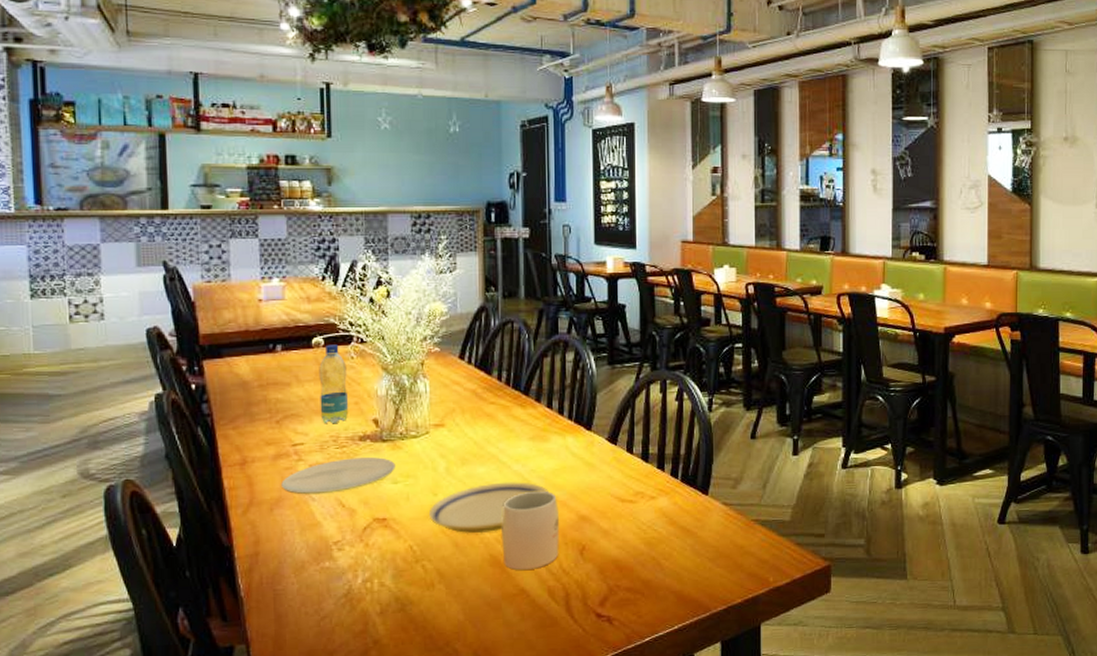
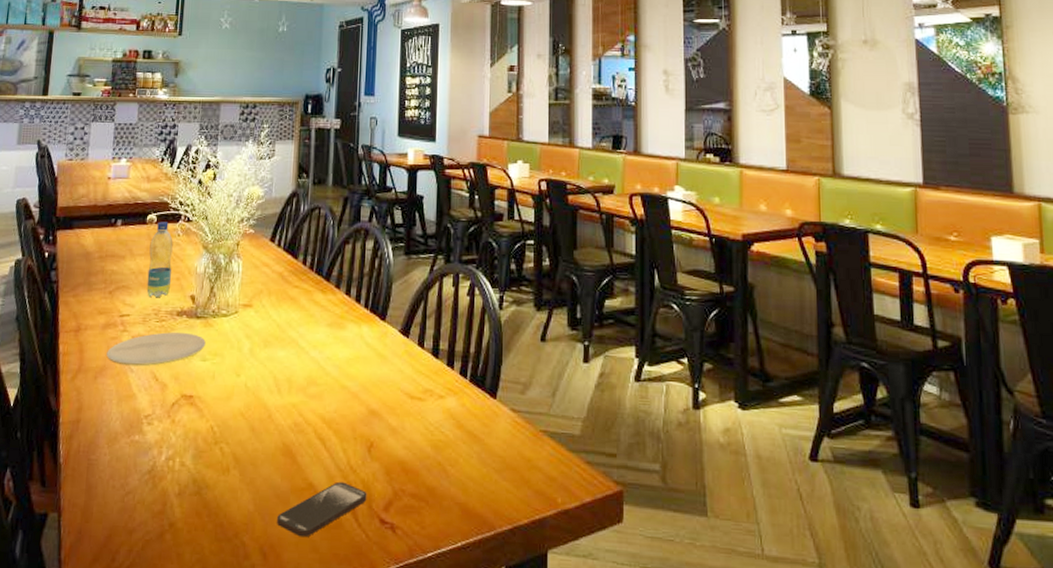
plate: present [429,482,549,534] -> none [231,368,342,420]
smartphone: none [490,584,582,638] -> present [277,481,367,538]
mug: present [501,490,560,571] -> none [294,379,351,464]

